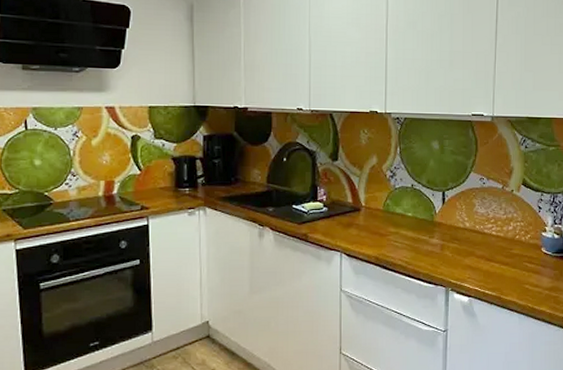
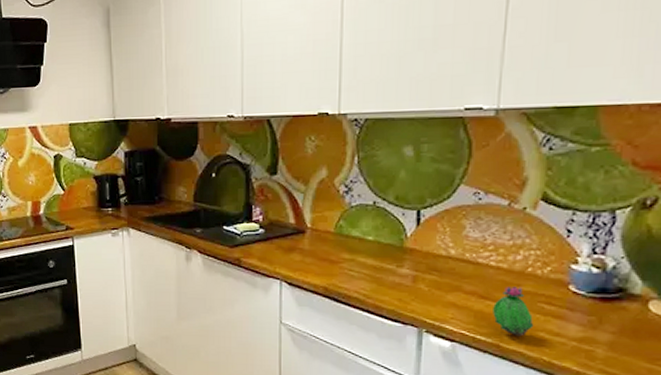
flowering cactus: none [495,251,522,289] -> present [493,287,534,337]

